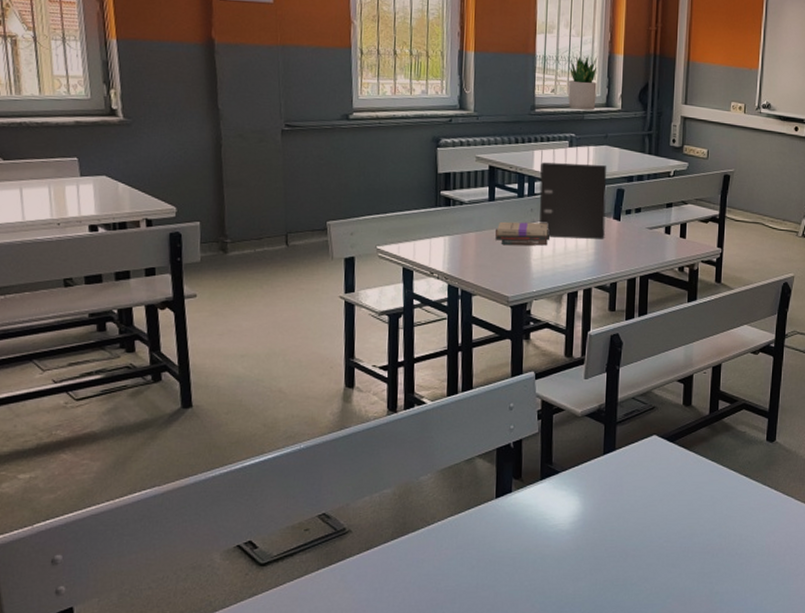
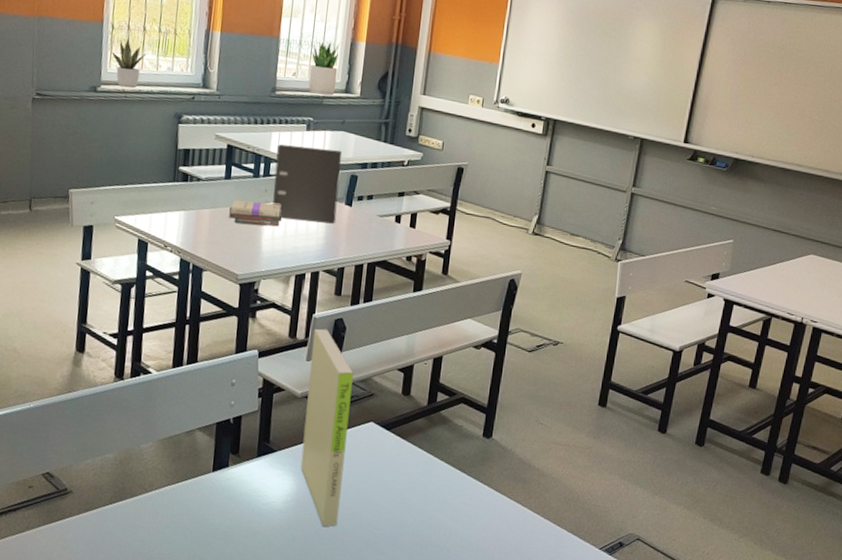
potted plant: none [361,62,401,114] -> present [110,38,148,89]
book: none [585,345,633,544] -> present [300,328,353,527]

